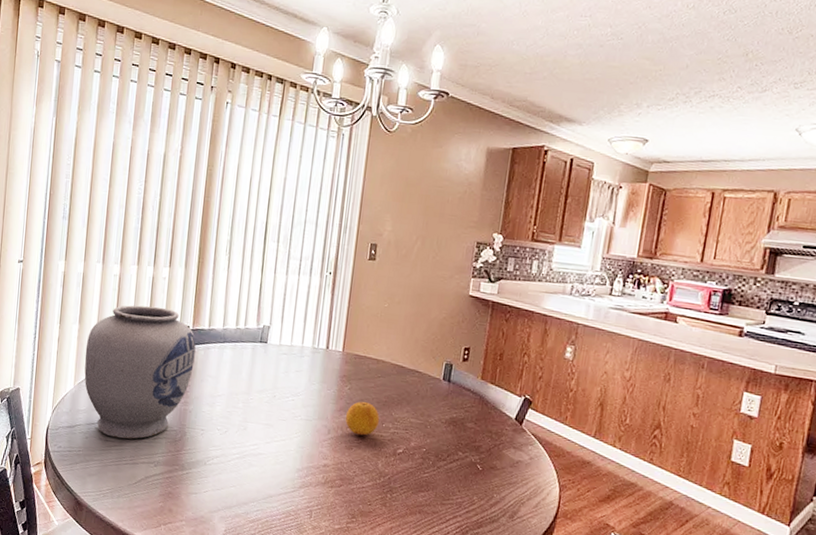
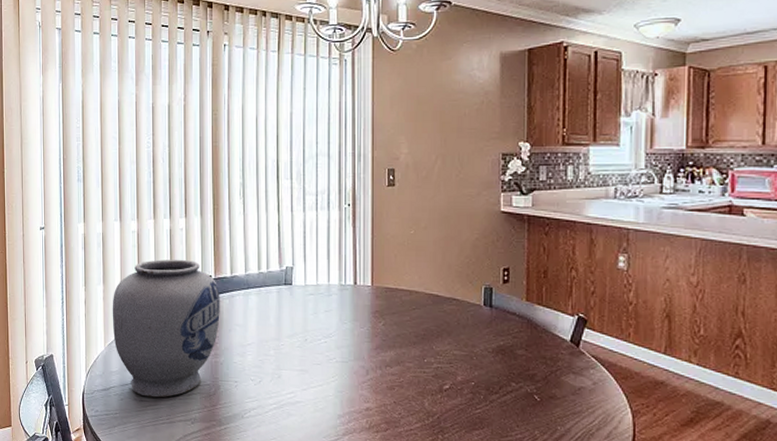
fruit: present [345,401,380,436] -> none [383,337,421,374]

